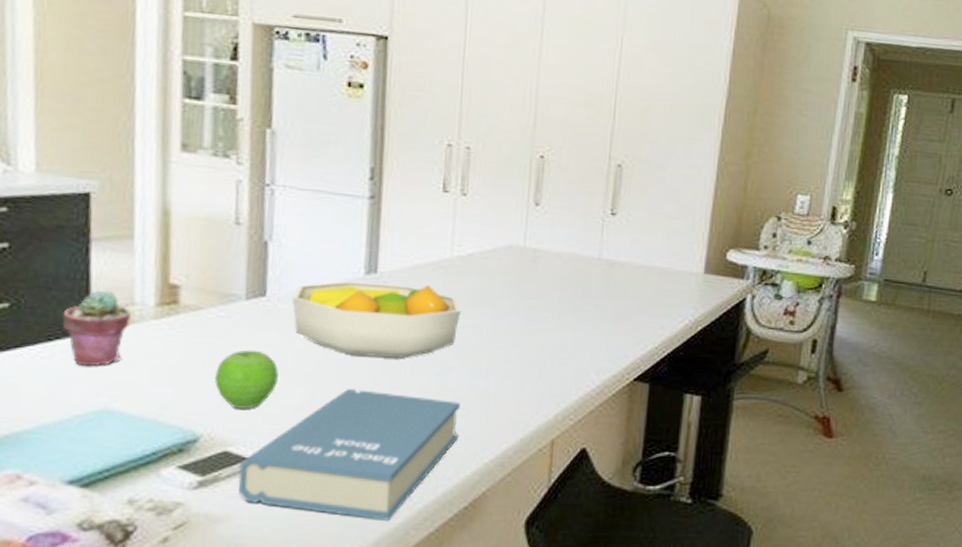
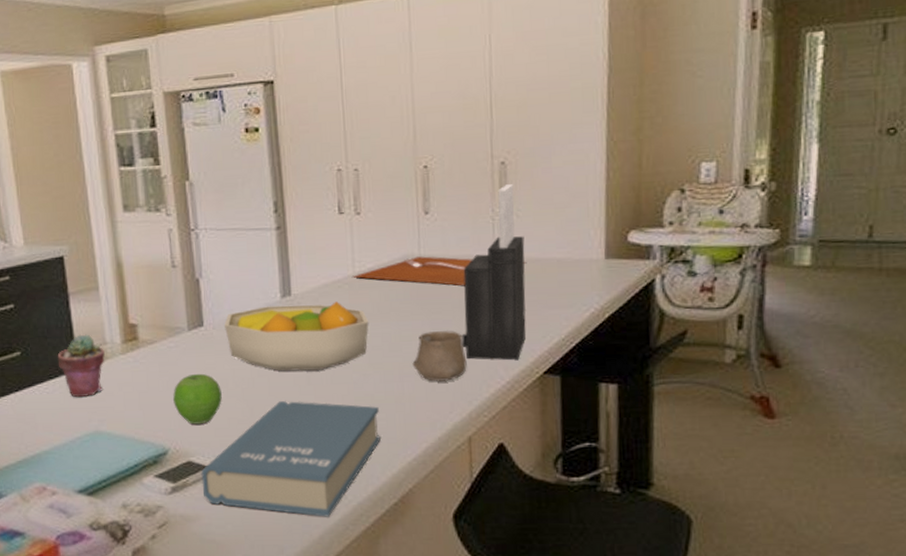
cutting board: none [449,248,631,284] -> present [353,256,527,286]
cup: none [502,327,559,381] -> present [412,331,467,381]
knife block: none [556,187,631,365] -> present [461,184,526,361]

